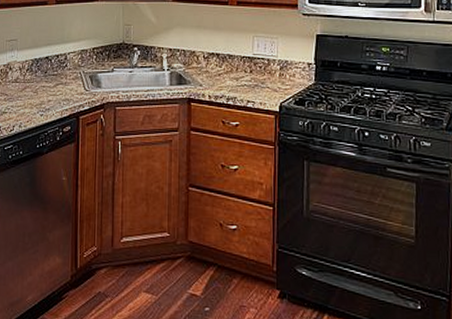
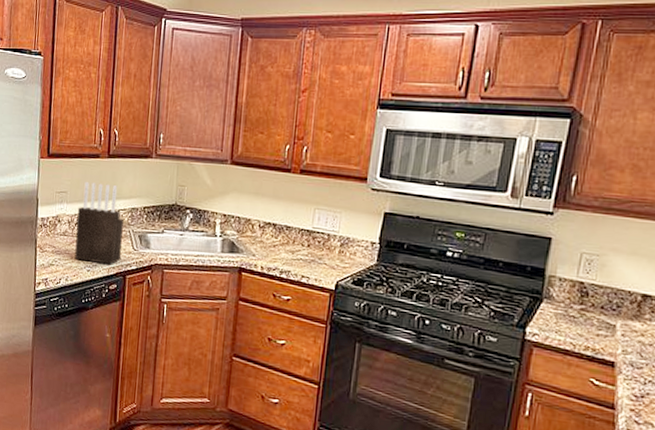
knife block: none [27,29,74,108] -> present [74,182,124,265]

